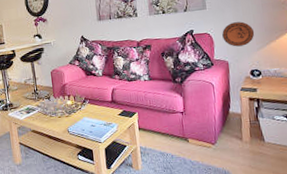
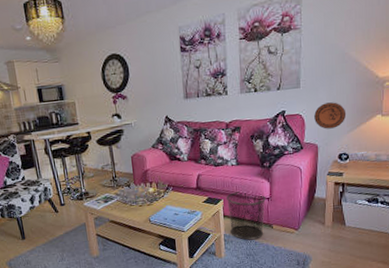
waste bin: none [141,105,180,154] -> present [227,192,266,240]

